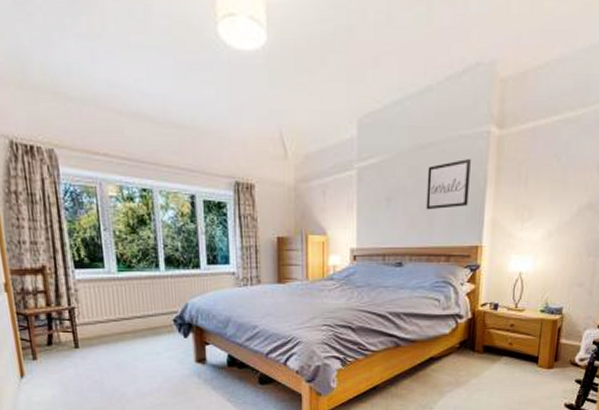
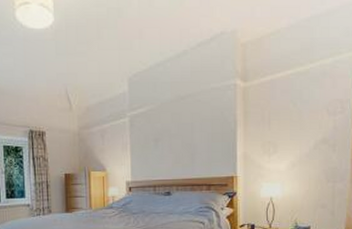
wall art: present [426,158,471,210] -> none [187,105,222,148]

